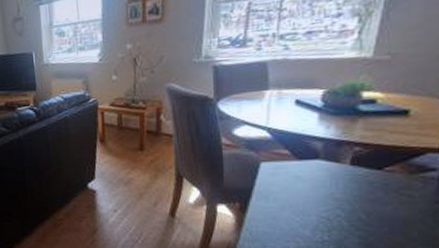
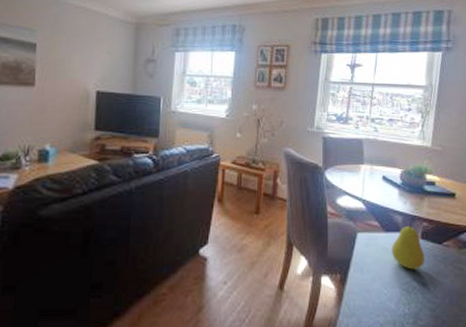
fruit: none [306,146,355,198] -> present [391,221,425,270]

